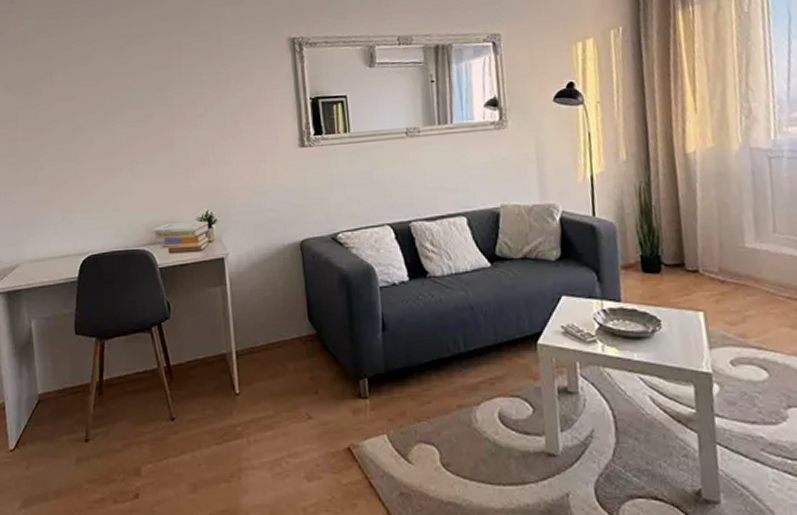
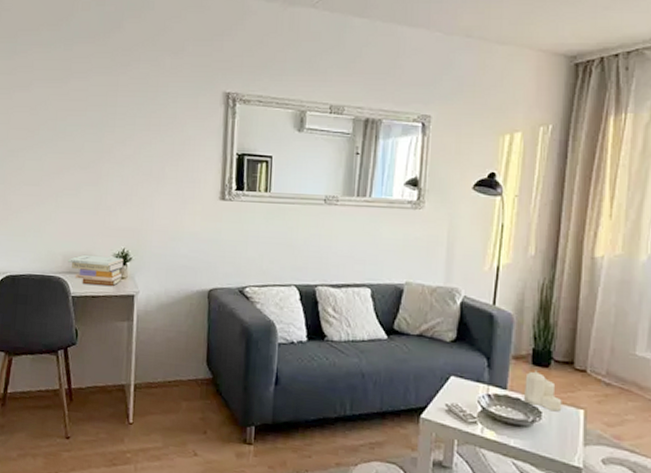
candle: none [637,277,681,318] -> present [524,369,562,412]

